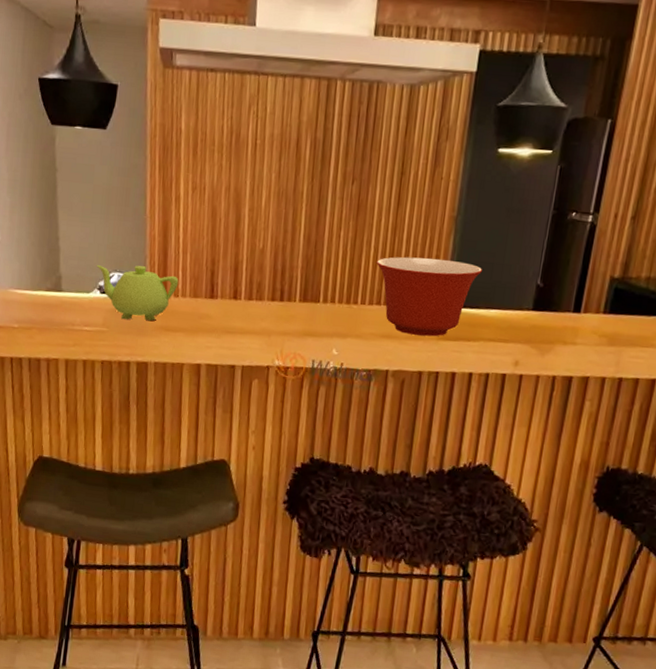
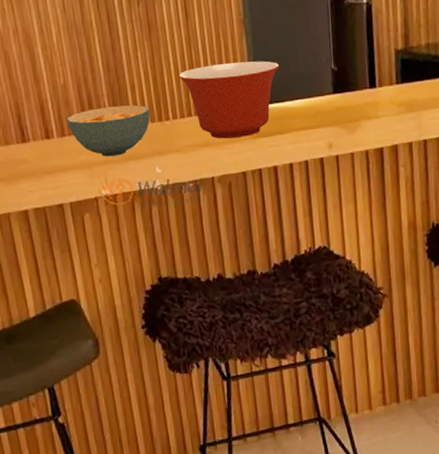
cereal bowl: none [257,278,340,330] -> present [67,105,151,157]

